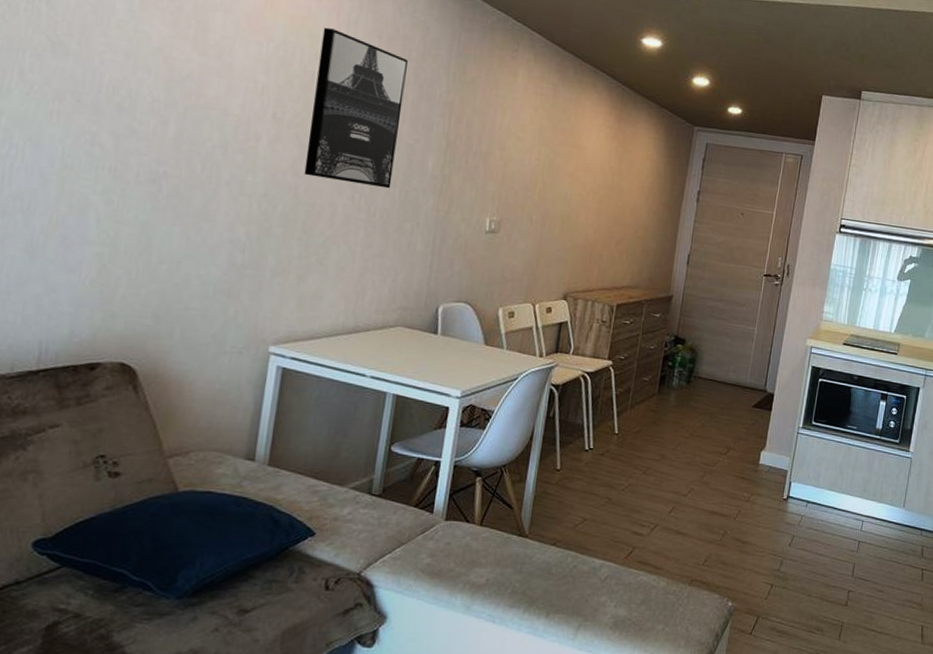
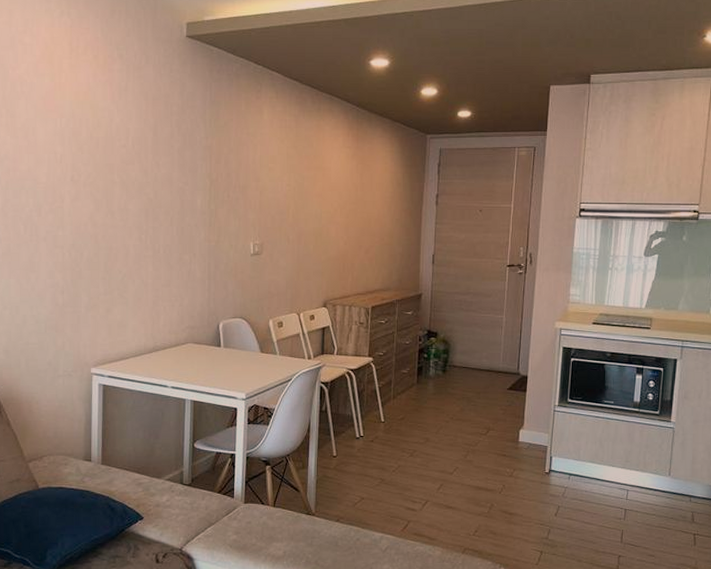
wall art: present [304,27,408,189] -> none [100,98,170,228]

